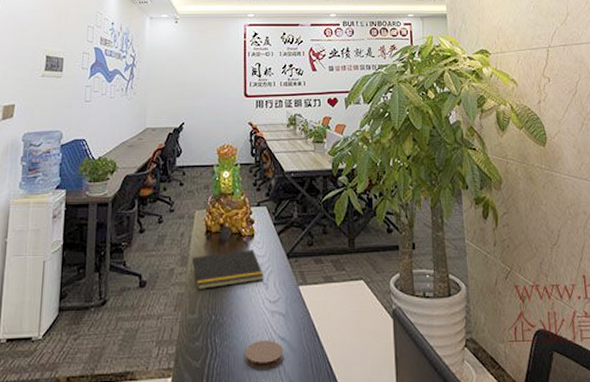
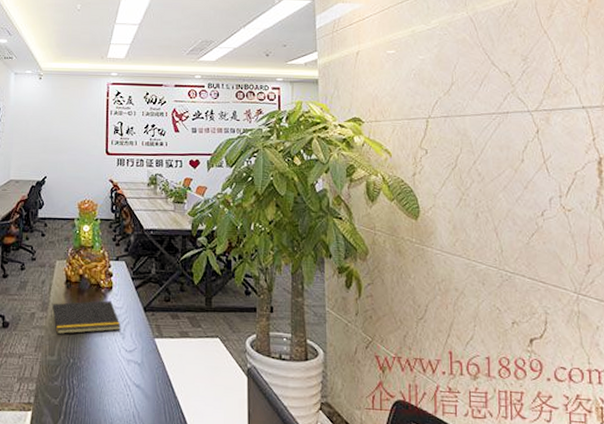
coaster: present [245,339,284,369] -> none [100,385,138,412]

